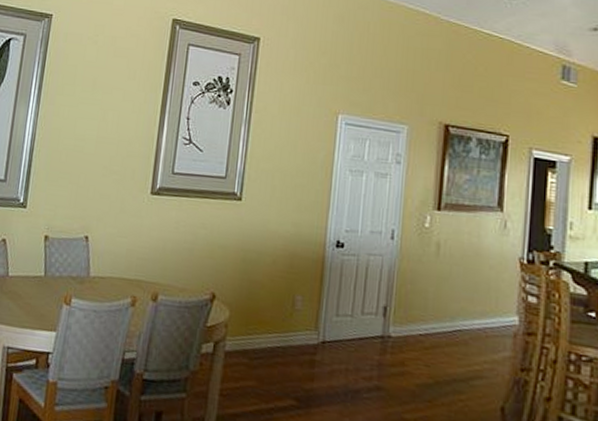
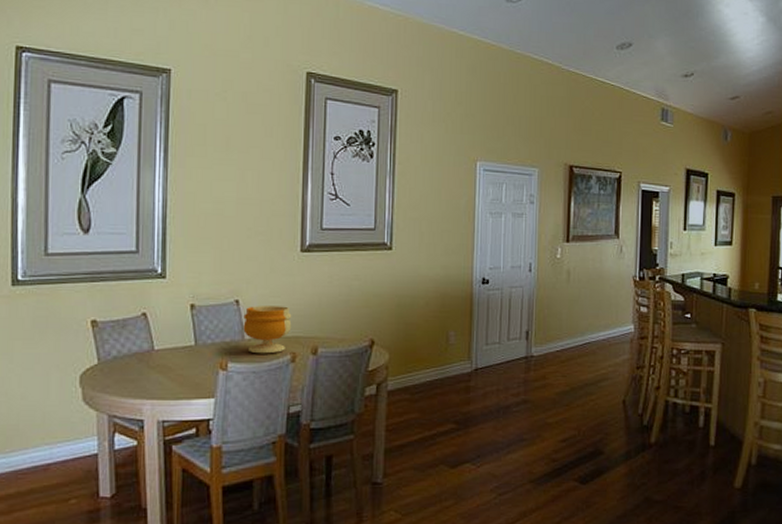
footed bowl: none [89,243,136,295] -> present [243,306,292,354]

